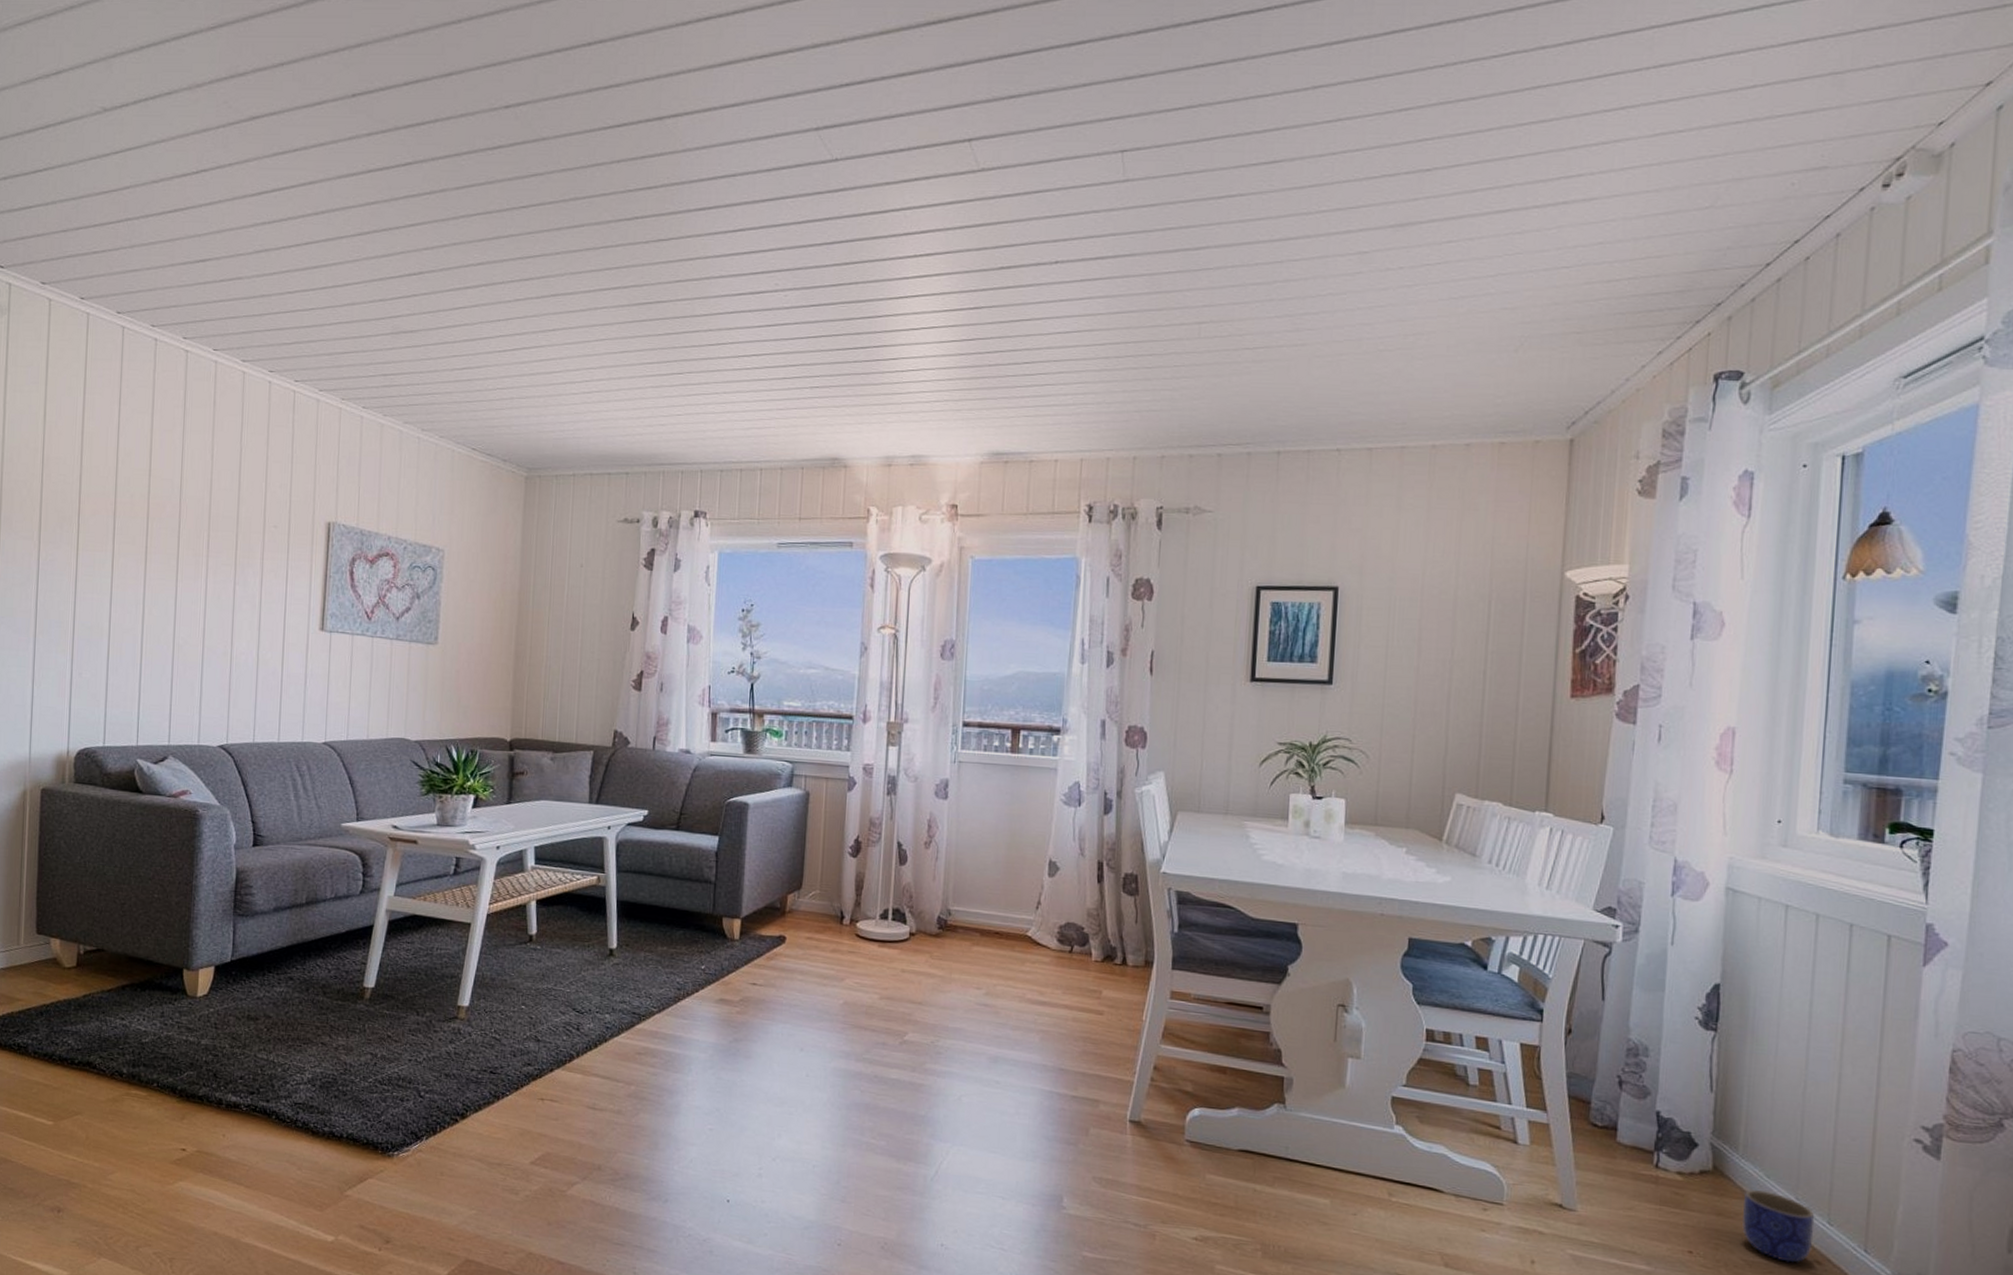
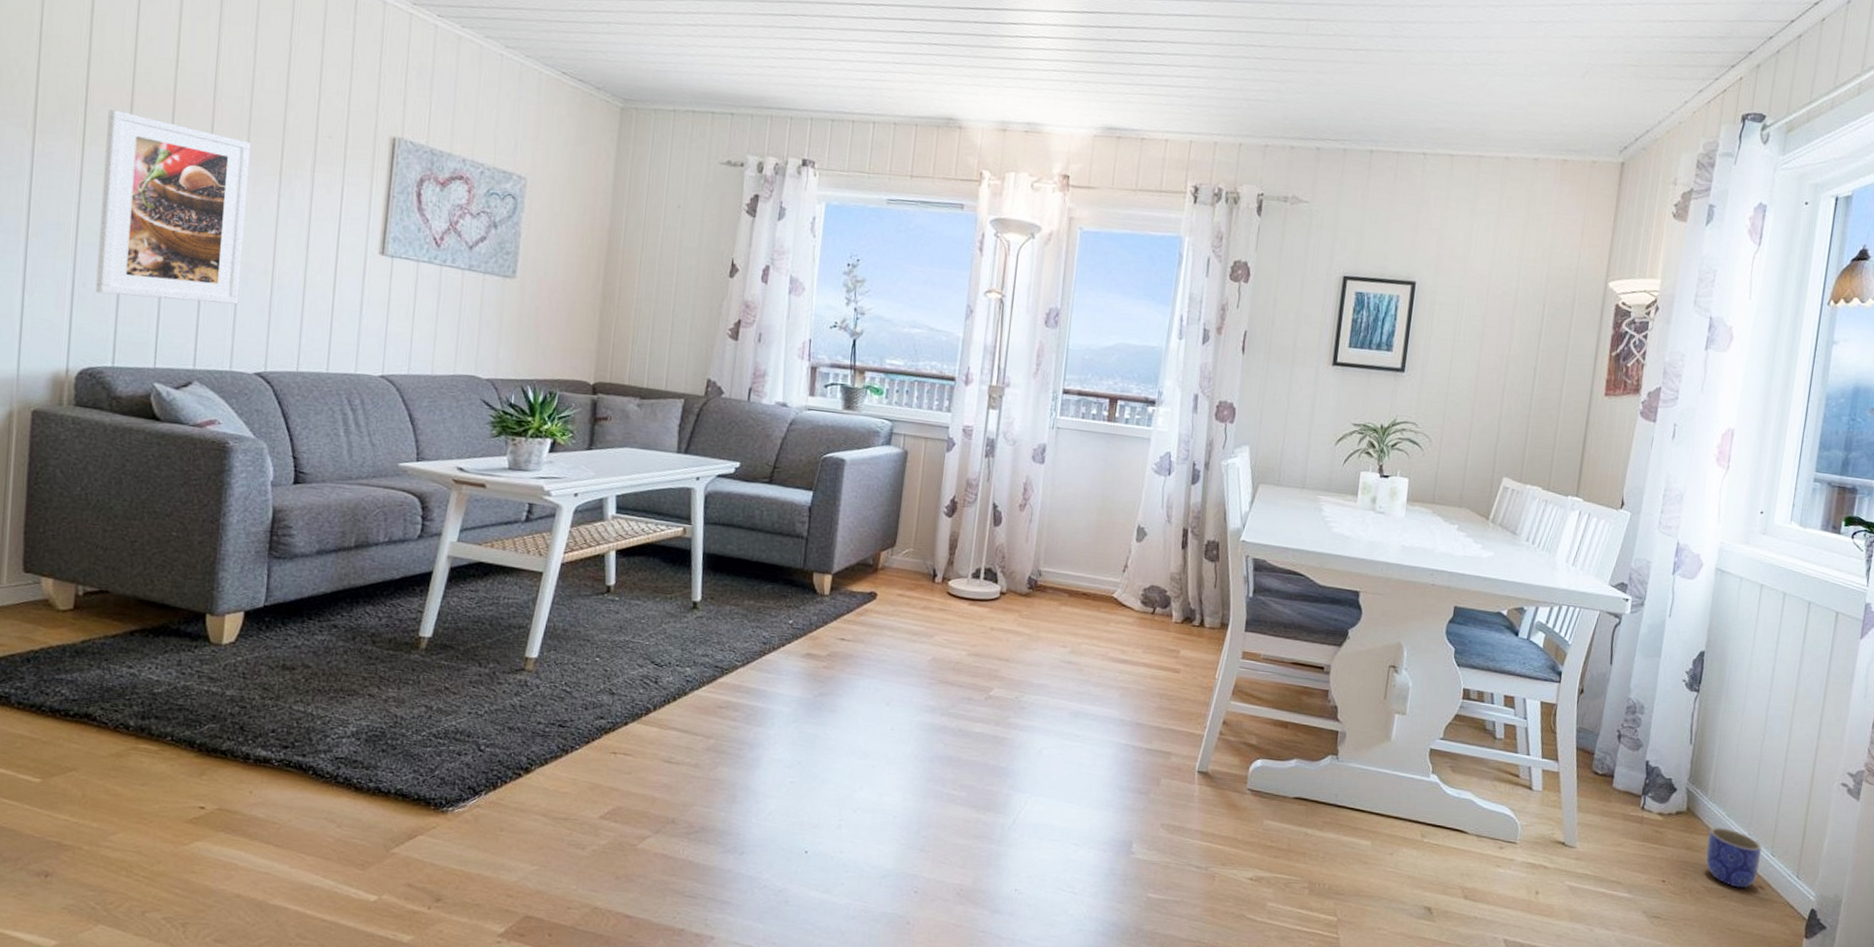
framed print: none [89,518,211,684] -> present [95,110,251,305]

